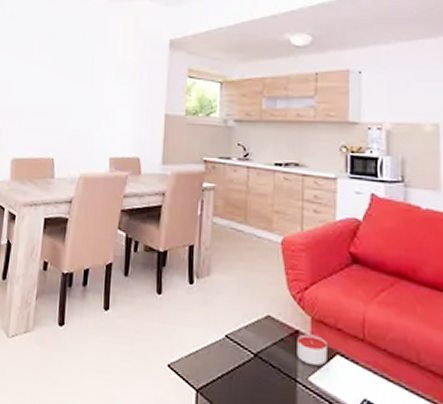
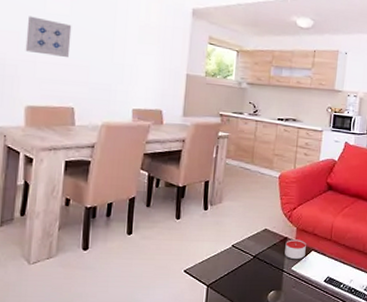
wall art: none [13,67,54,106] -> present [25,16,72,58]

